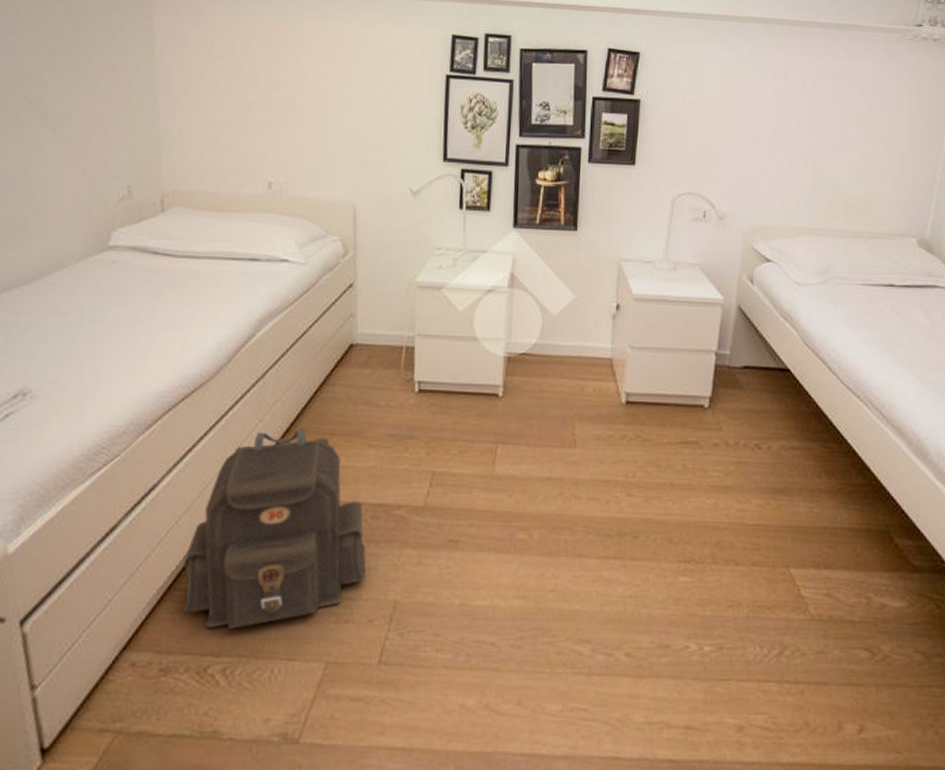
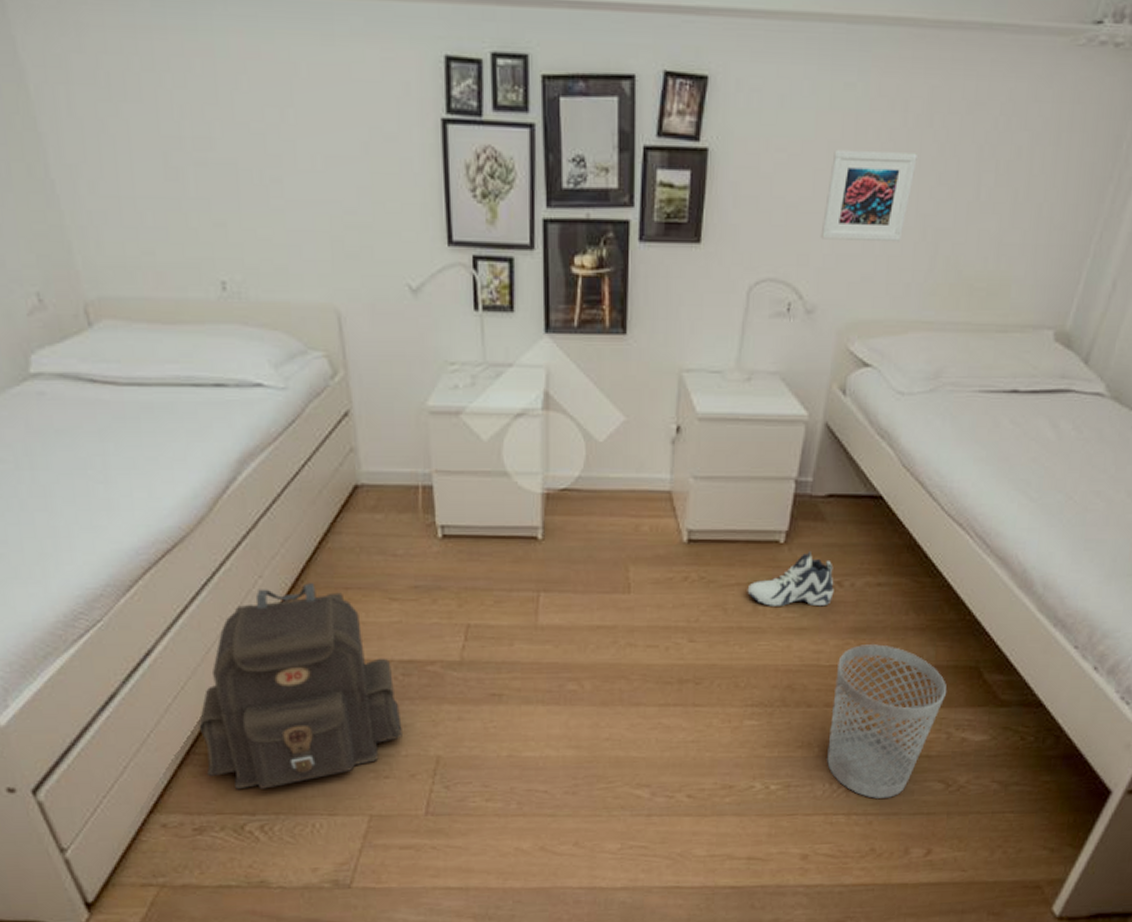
sneaker: none [677,415,753,466] -> present [747,550,834,606]
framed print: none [727,103,796,169] -> present [820,149,917,243]
wastebasket: none [756,505,862,665] -> present [827,644,946,798]

